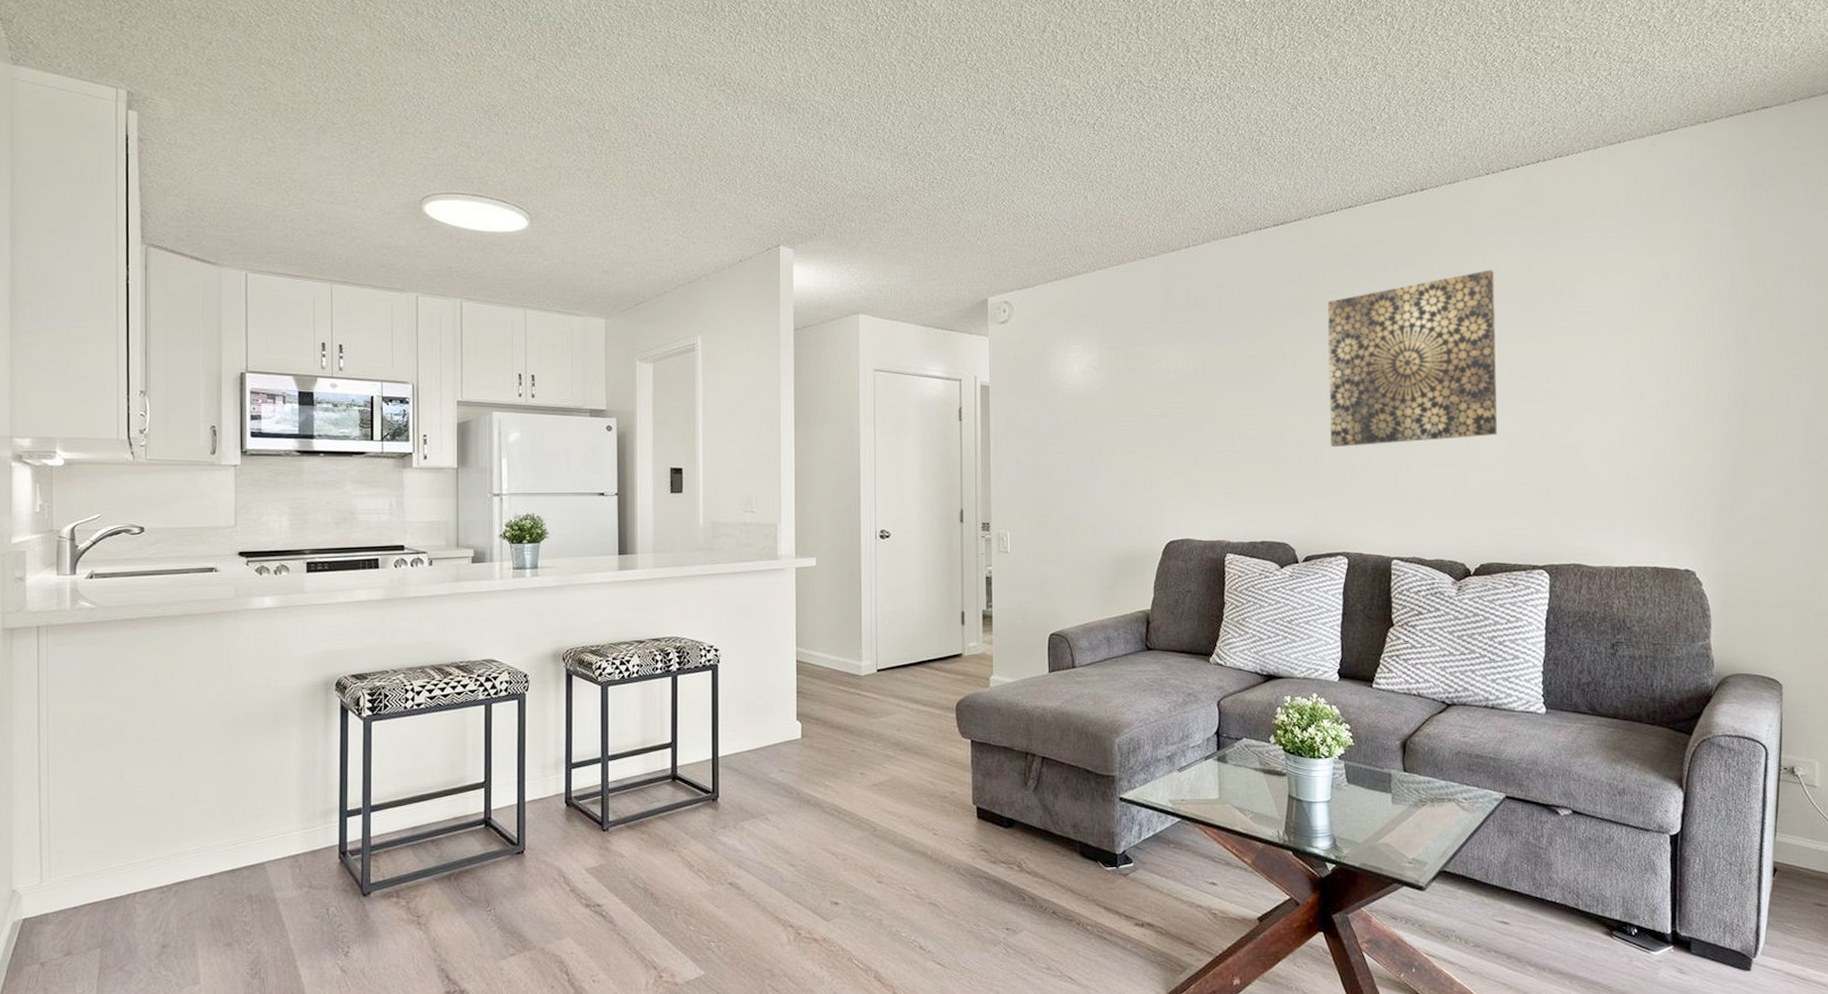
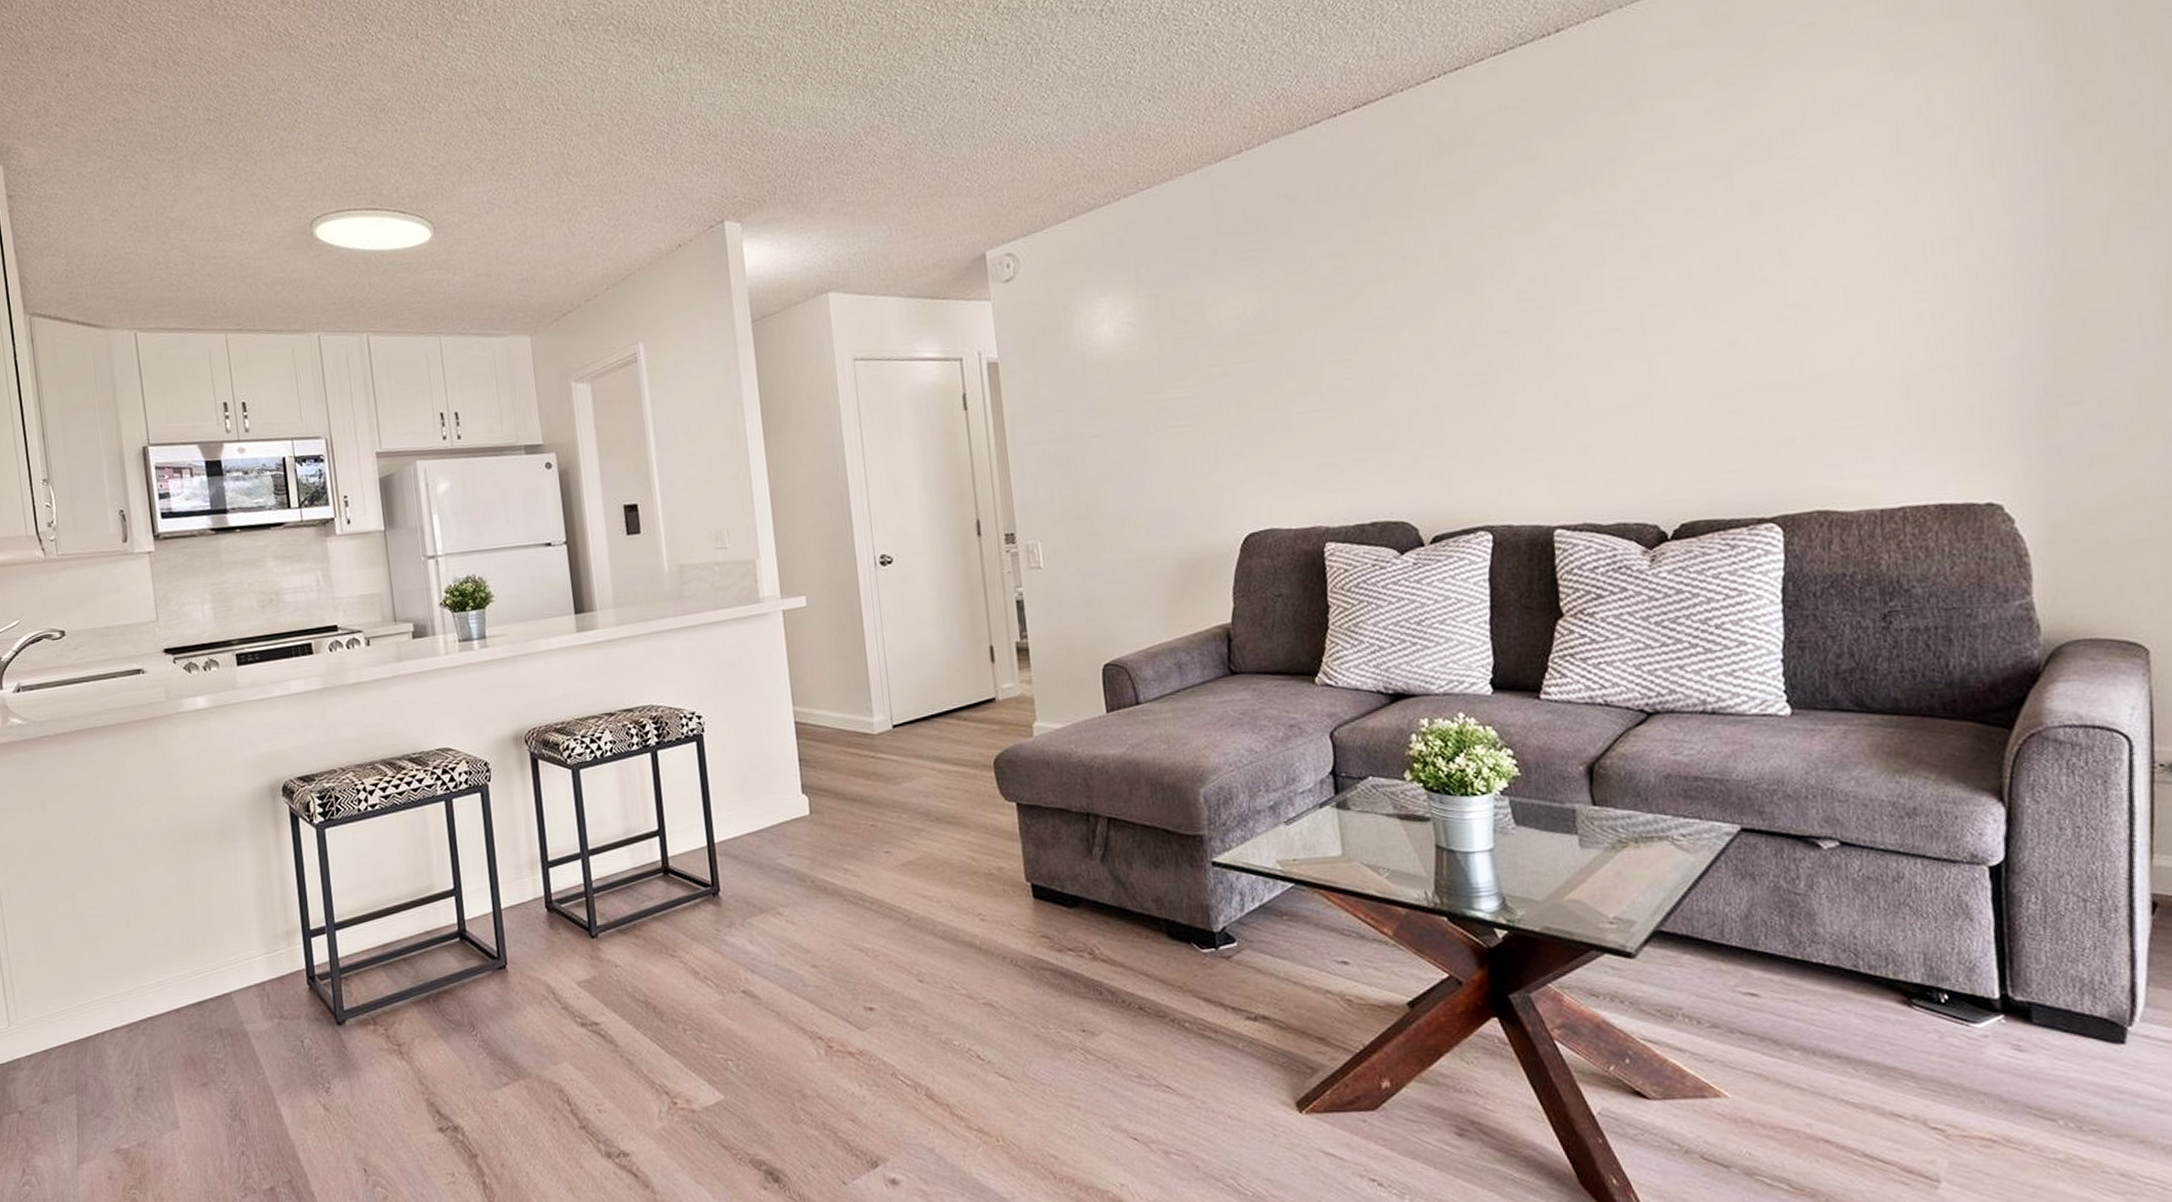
wall art: present [1327,270,1498,448] -> none [1437,125,1693,390]

